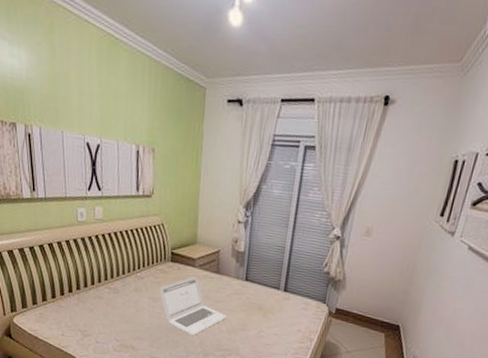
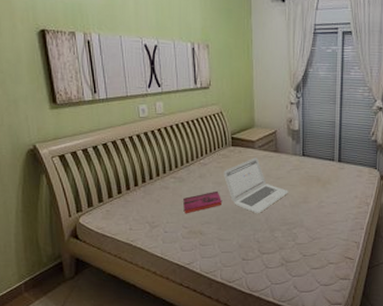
hardback book: none [116,306,156,327] -> present [183,190,221,214]

